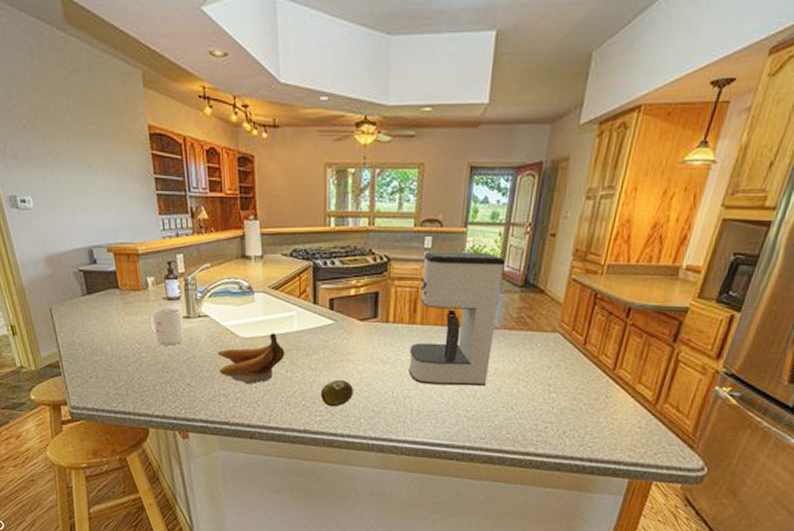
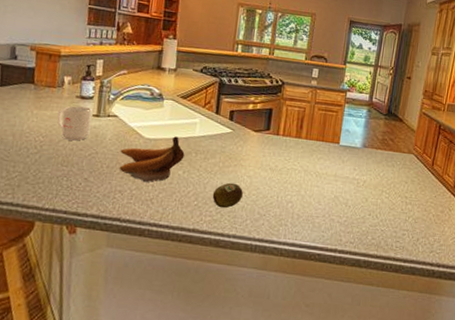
coffee maker: present [408,250,505,386] -> none [292,80,373,195]

